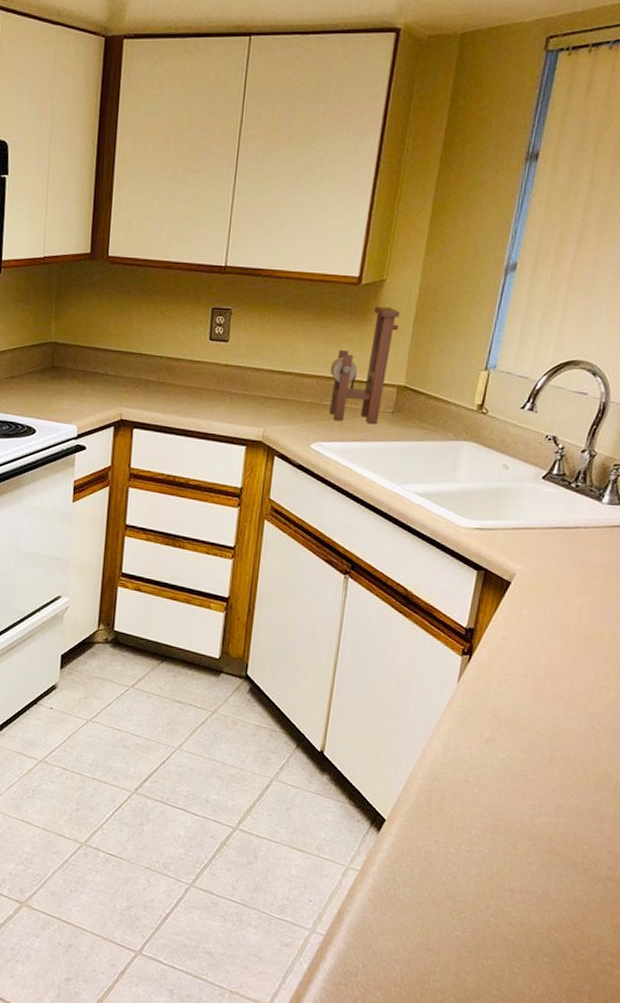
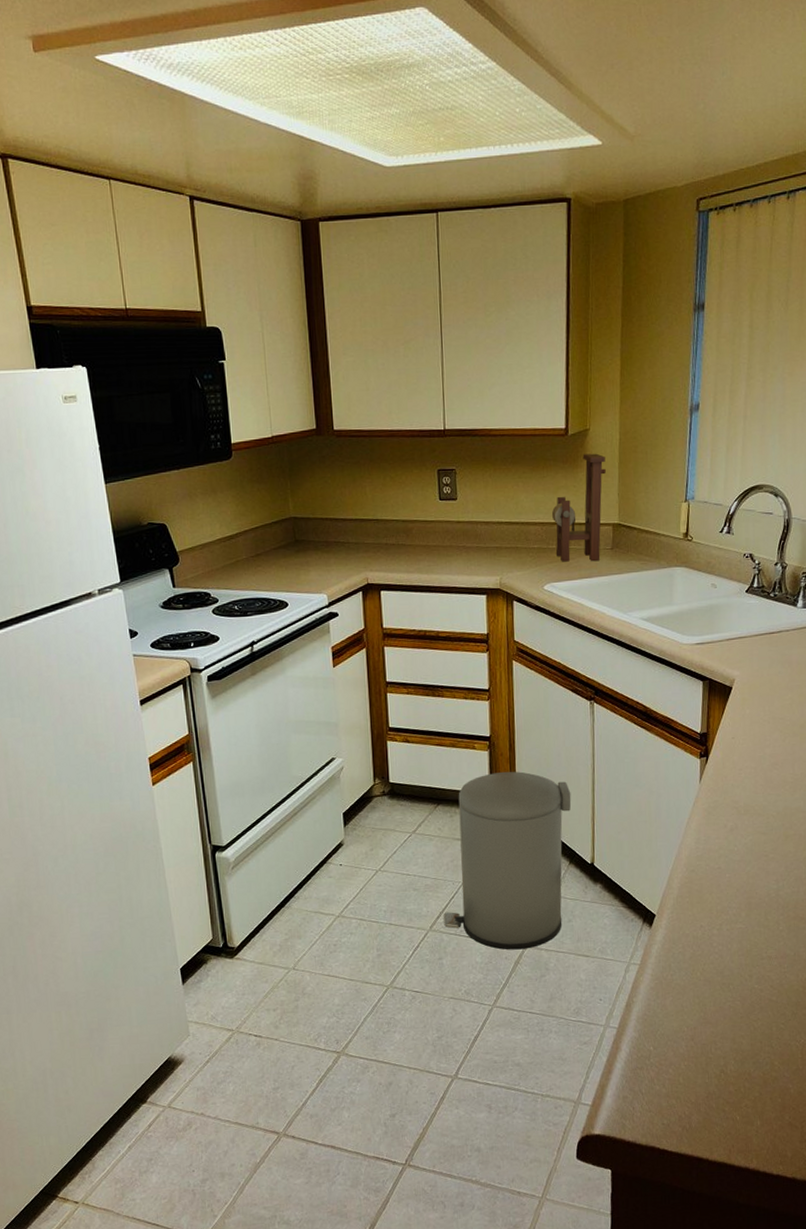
pedal bin: none [150,636,309,831] -> present [443,771,572,950]

